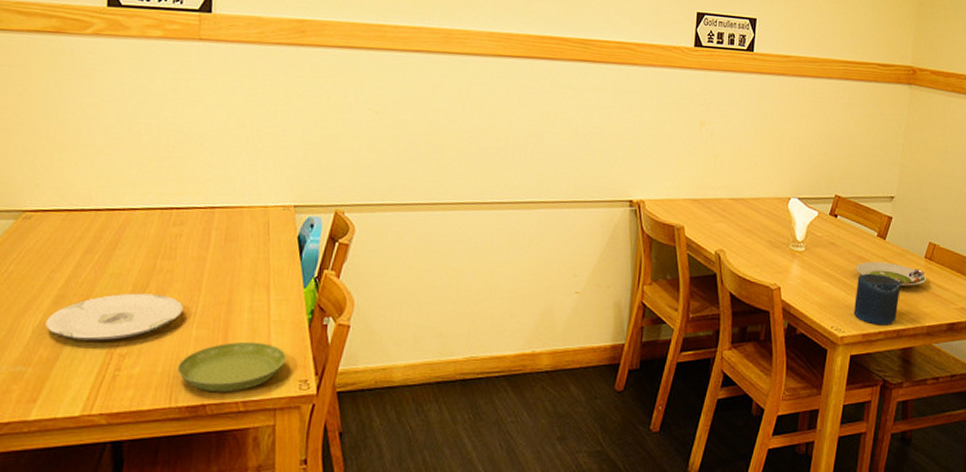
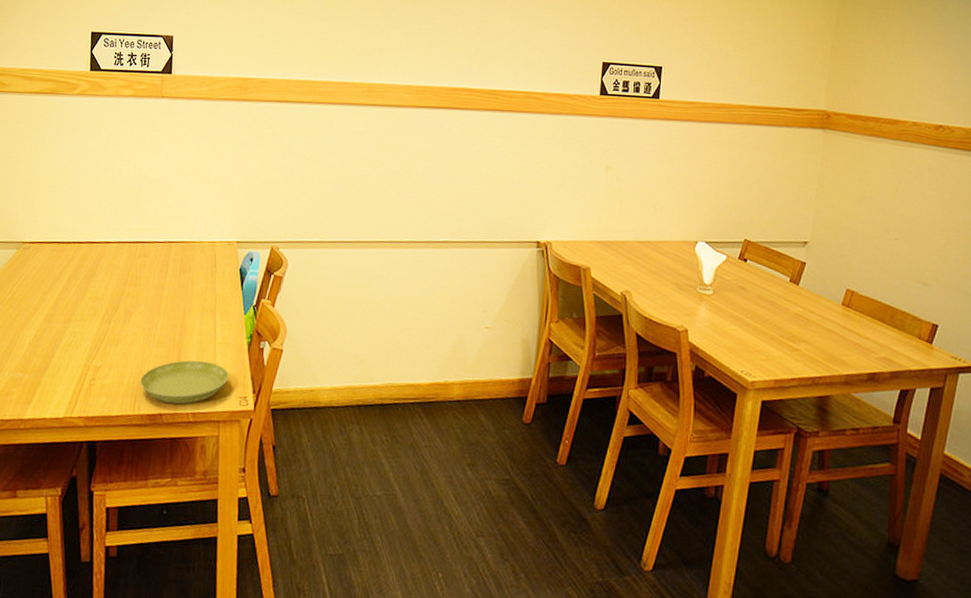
plate: present [45,293,183,341] -> none [39,314,145,355]
candle: present [853,273,900,326] -> none [764,318,815,372]
salad plate: present [856,261,927,287] -> none [767,306,844,334]

